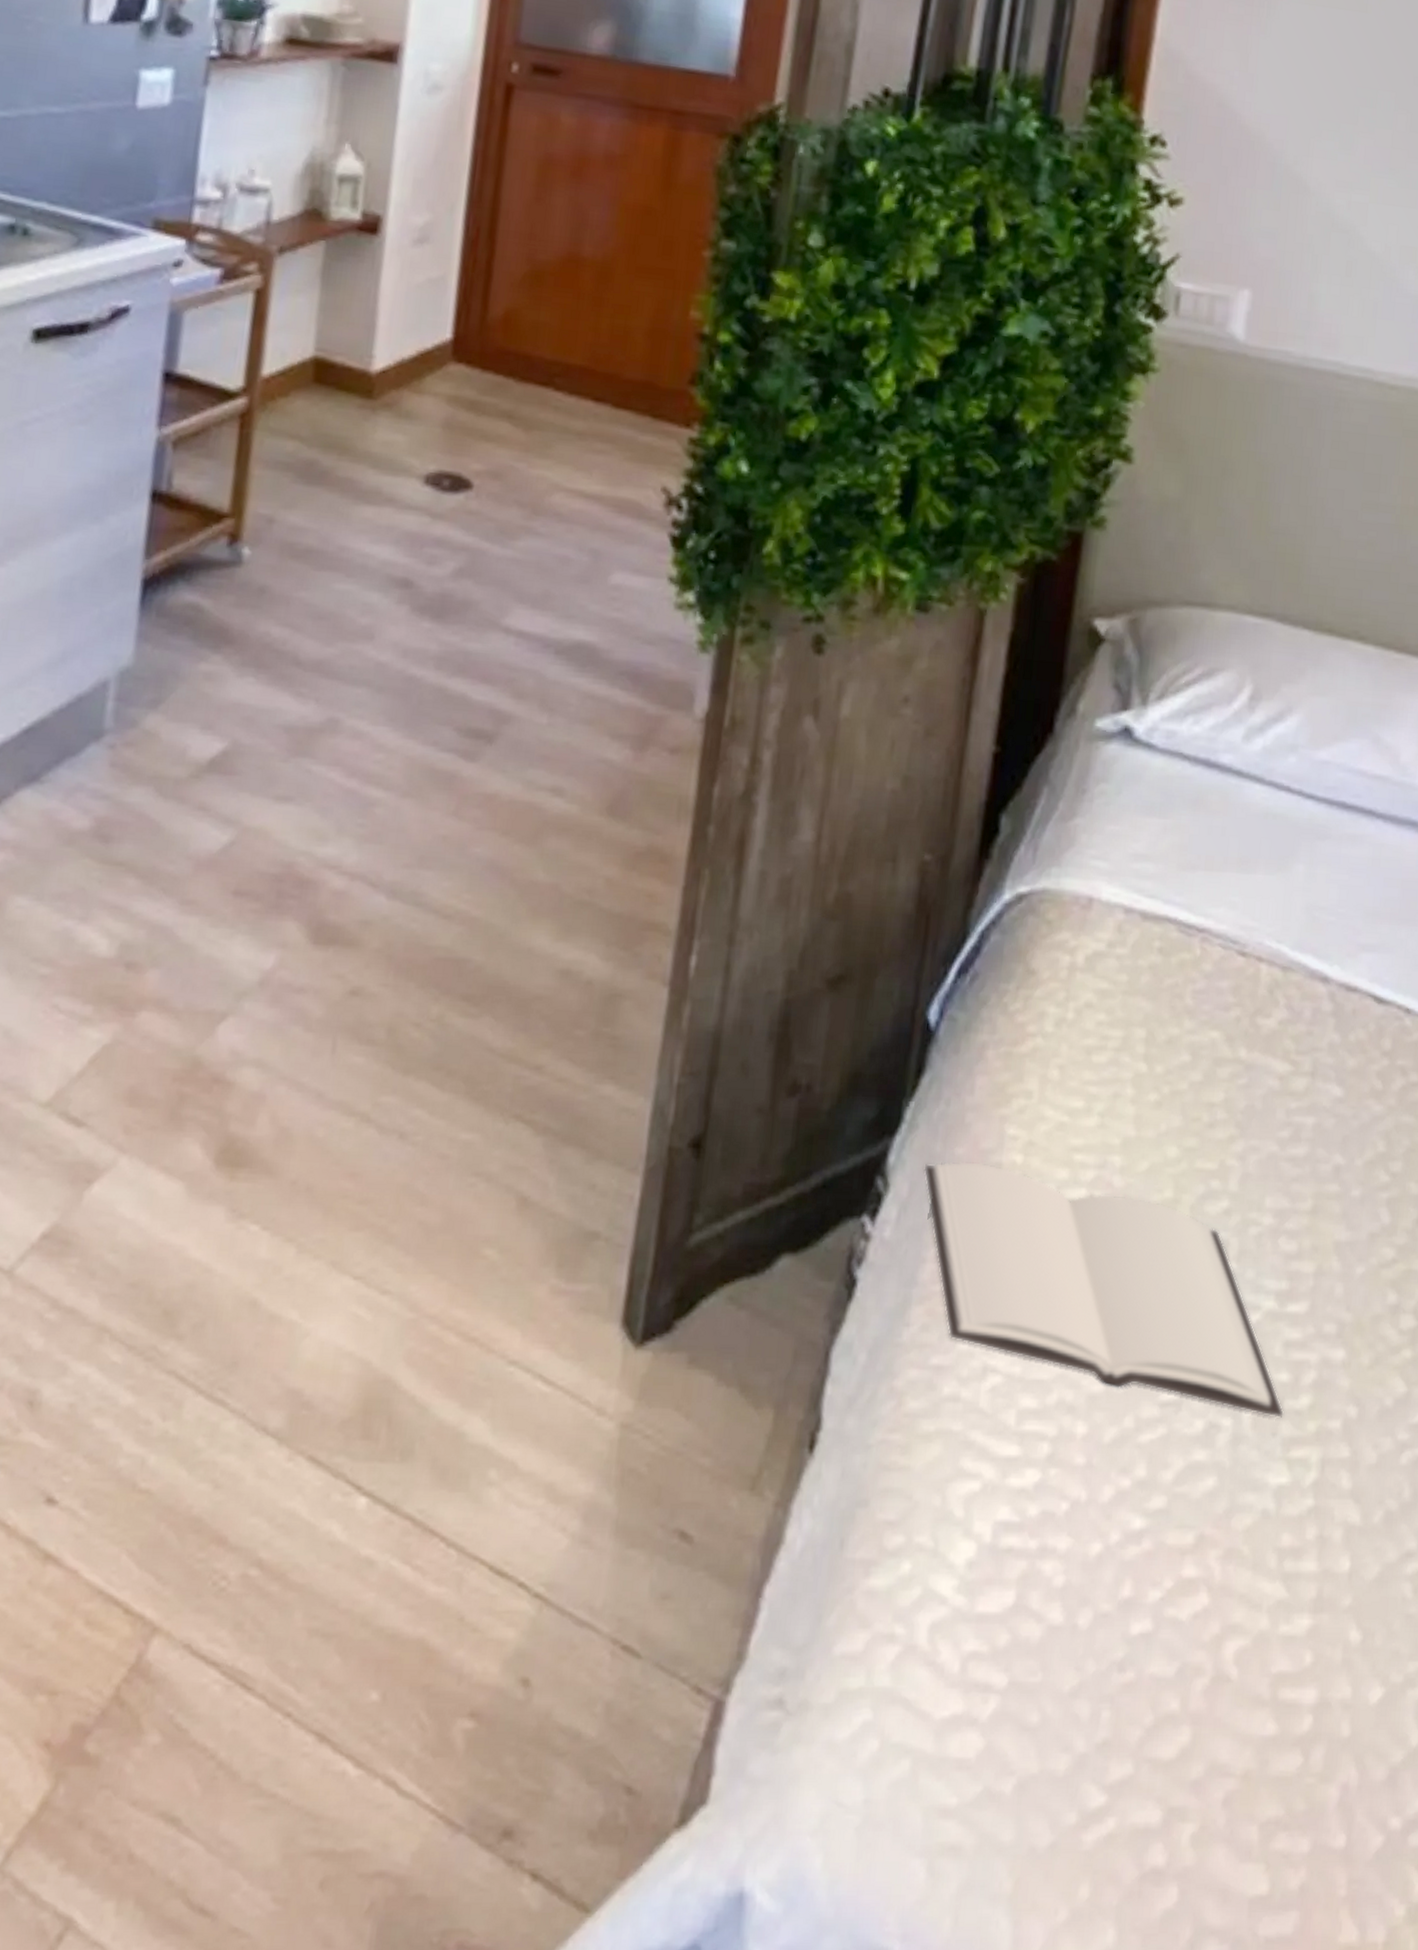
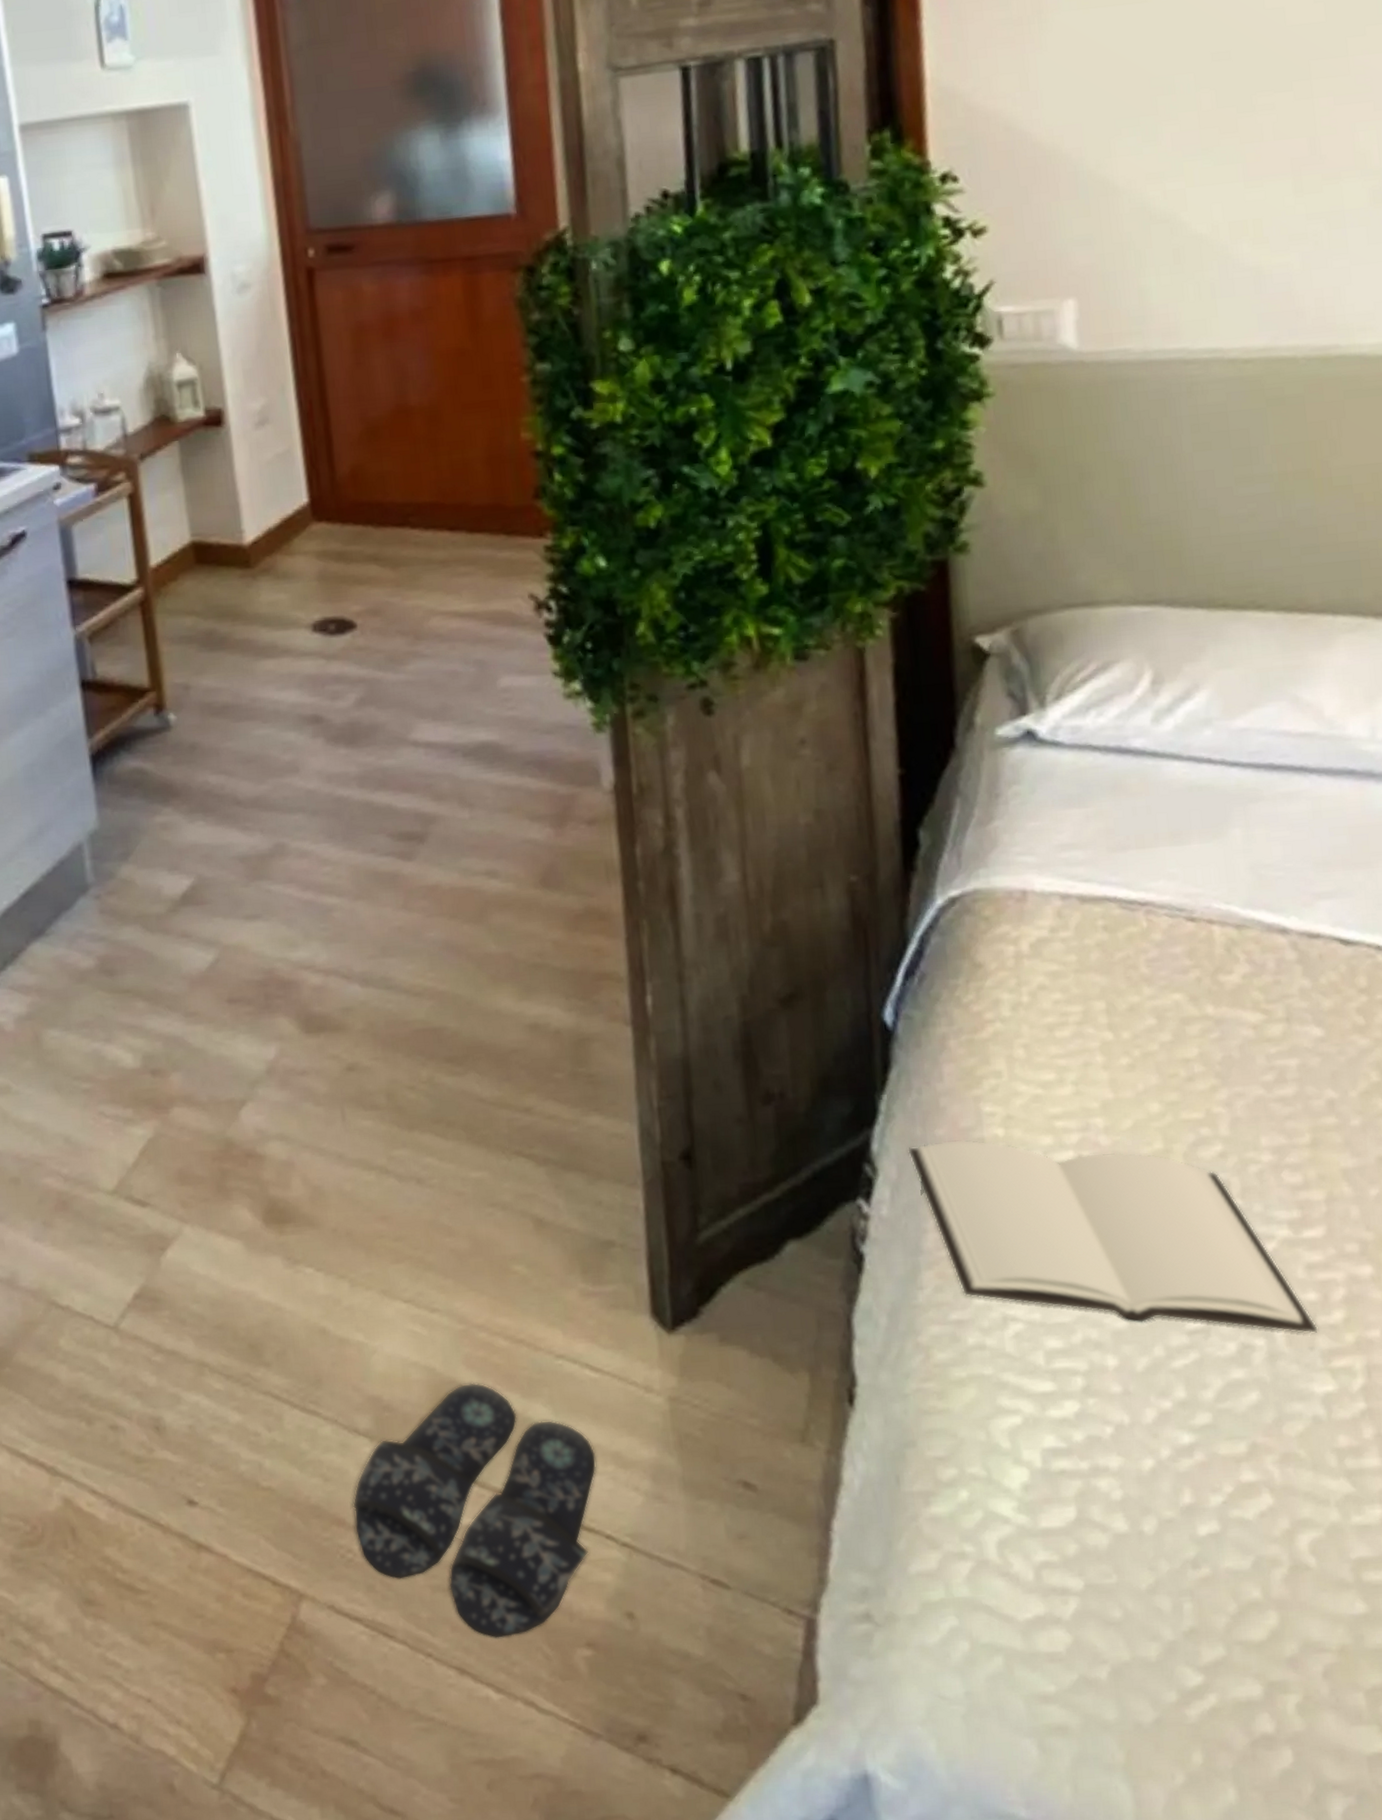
slippers: none [236,1384,528,1701] -> present [353,1382,597,1639]

